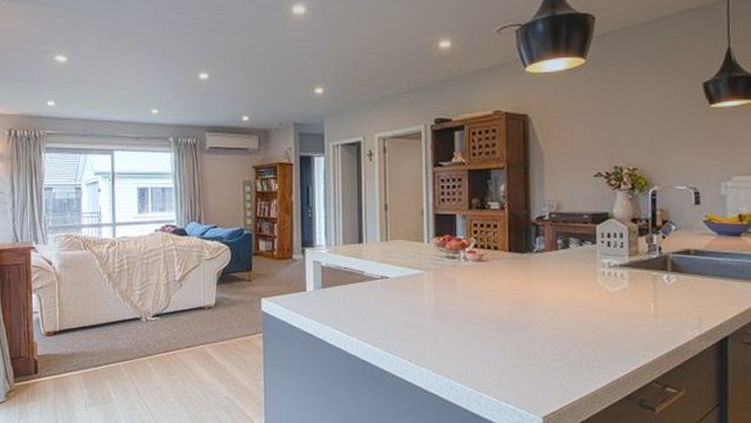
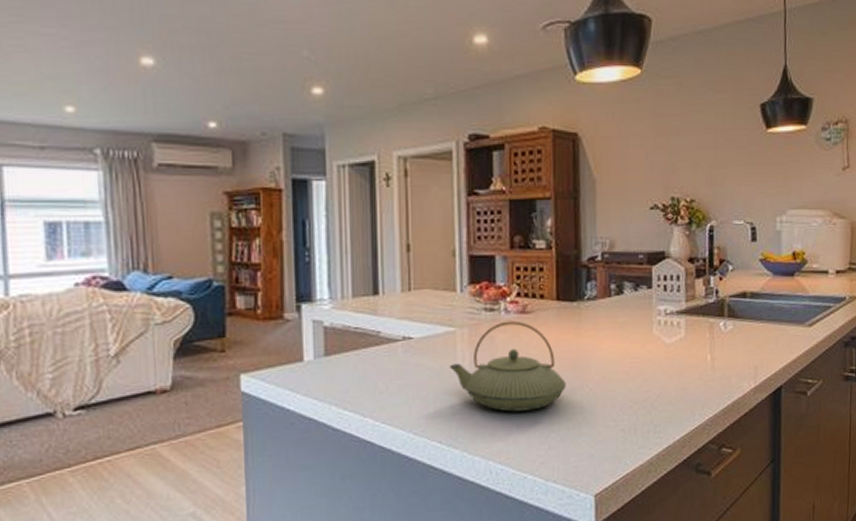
teapot: none [417,267,517,341] -> present [449,321,566,412]

